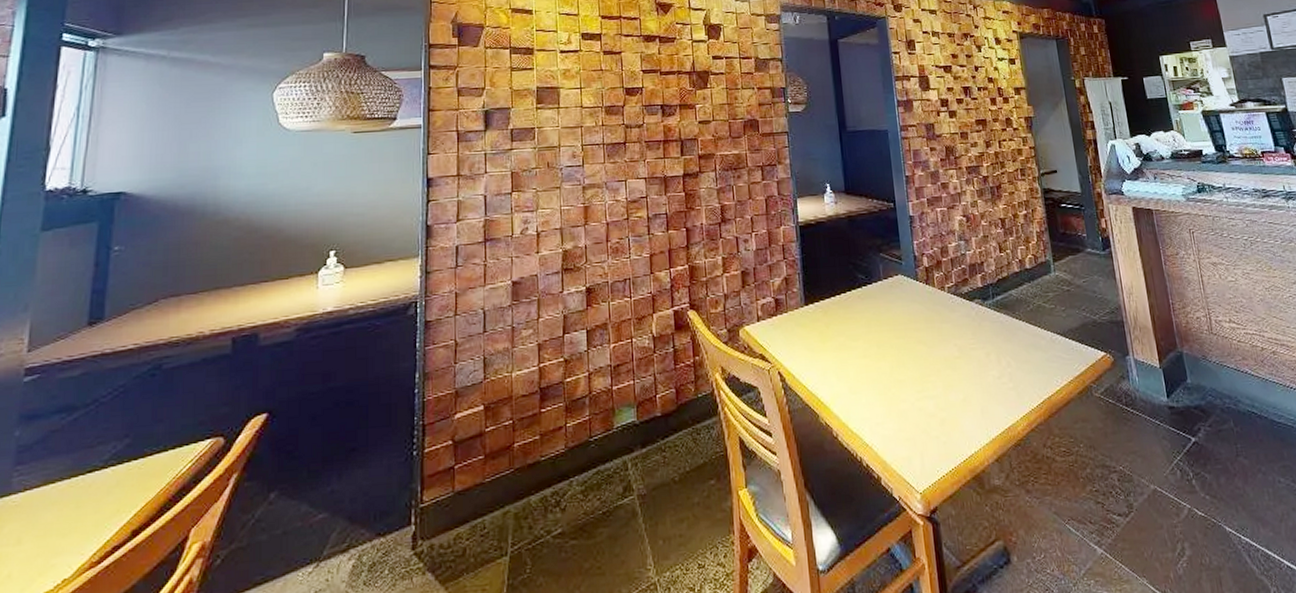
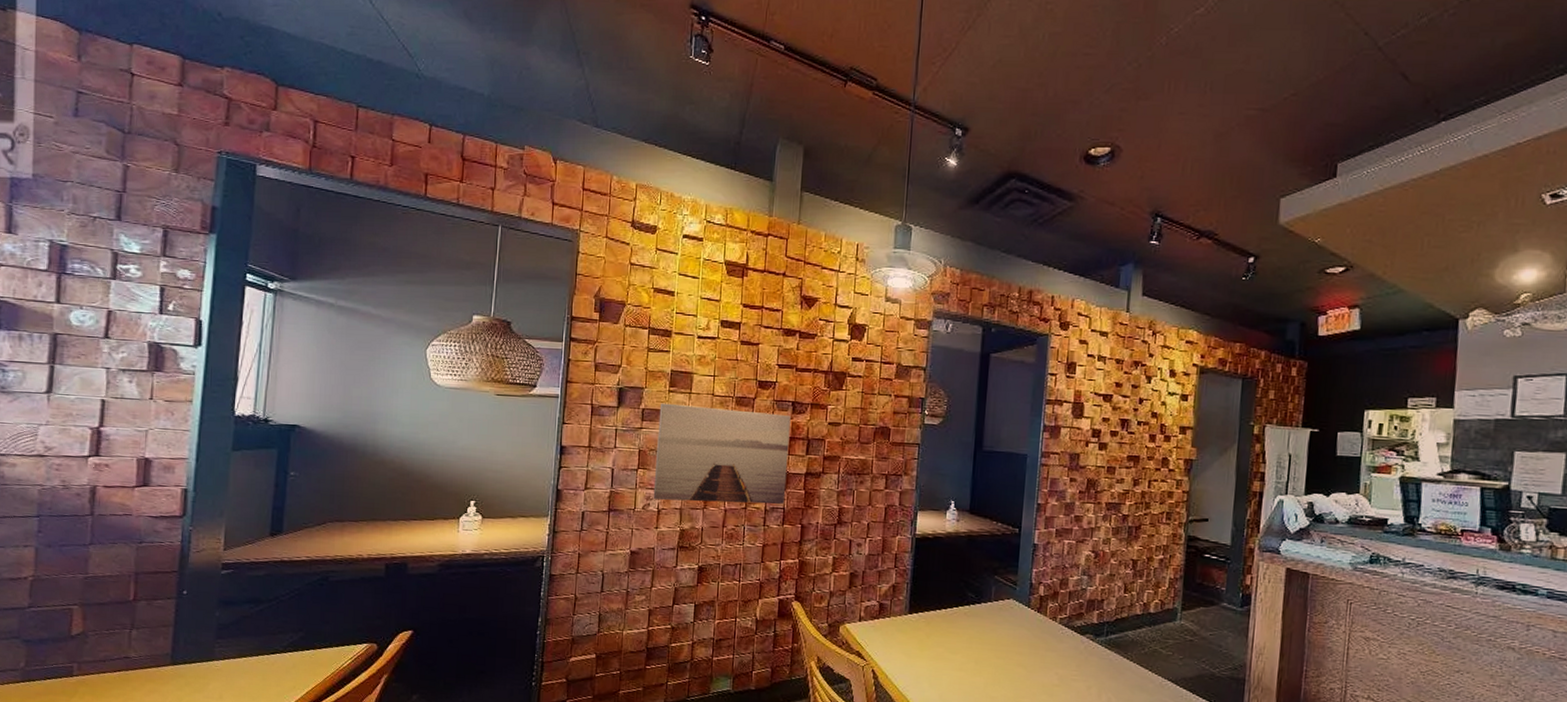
wall art: none [528,118,667,223] -> present [653,403,791,505]

